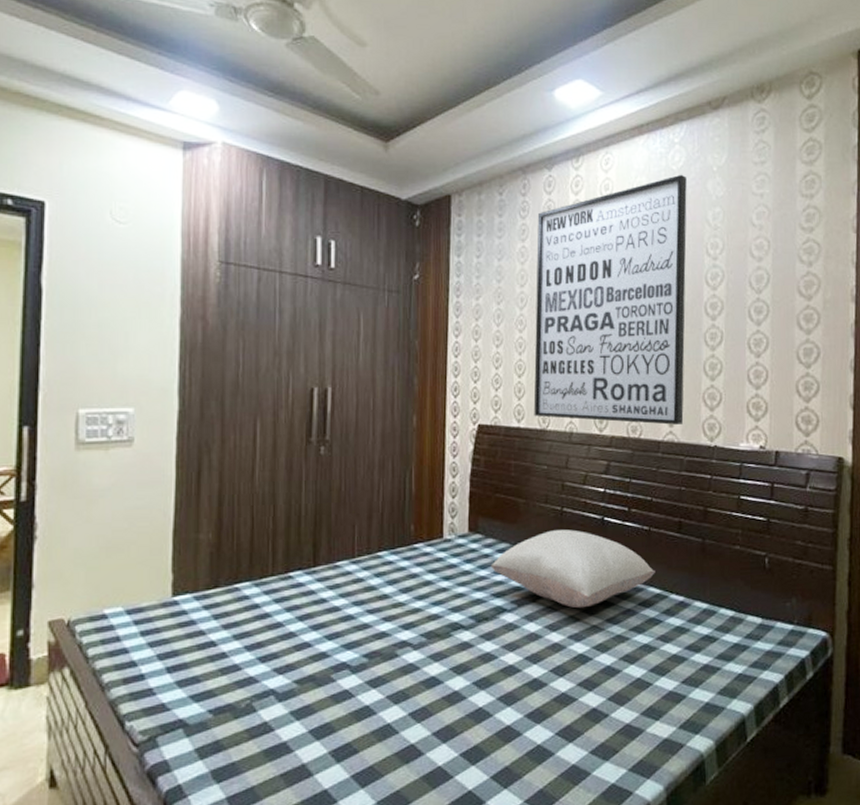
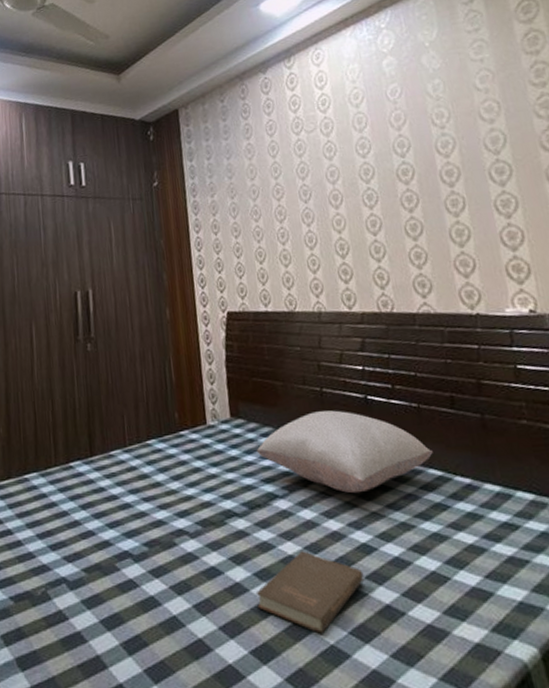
book: none [473,661,577,736] -> present [255,551,365,634]
wall art: present [533,174,687,425] -> none [258,55,437,300]

